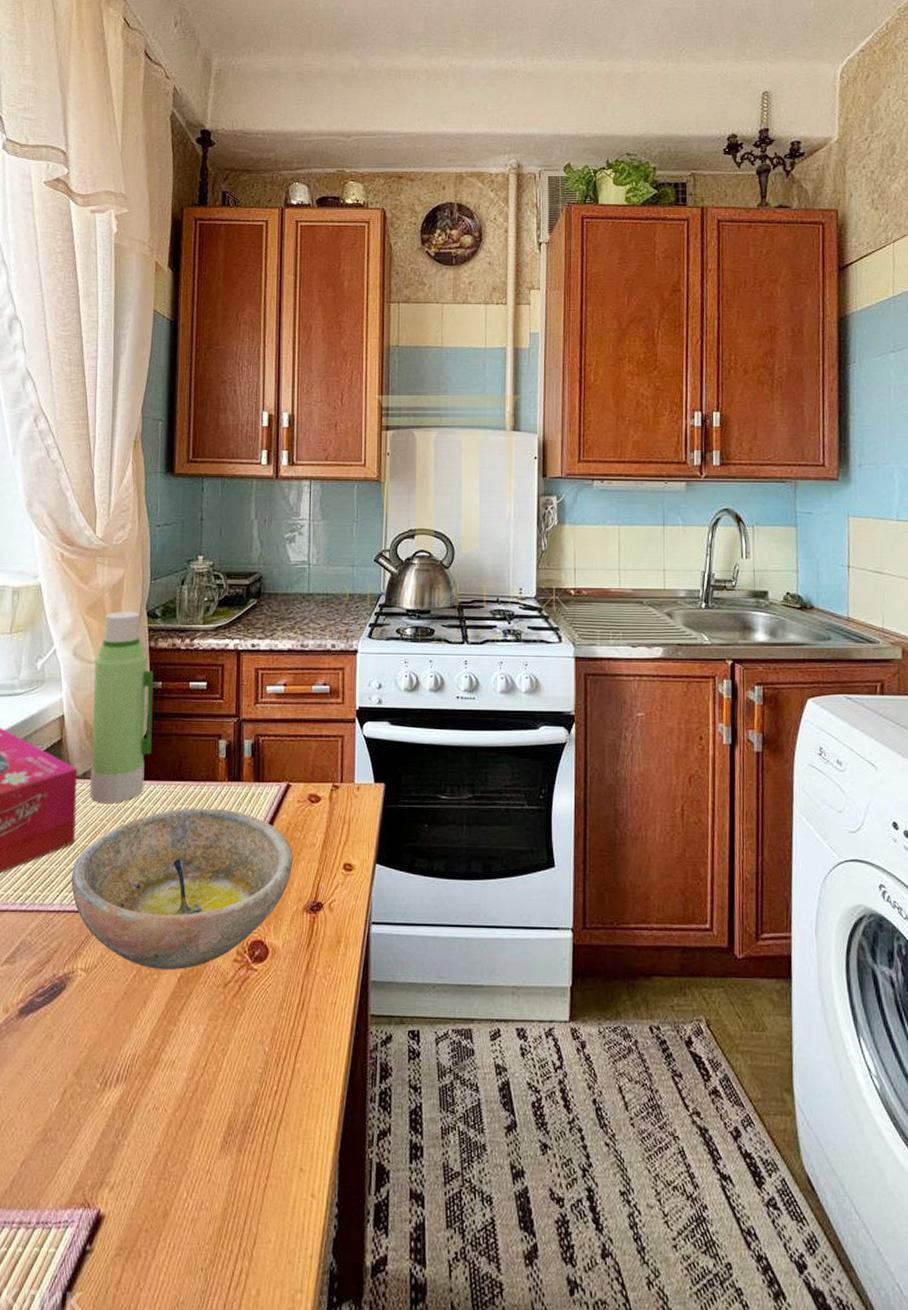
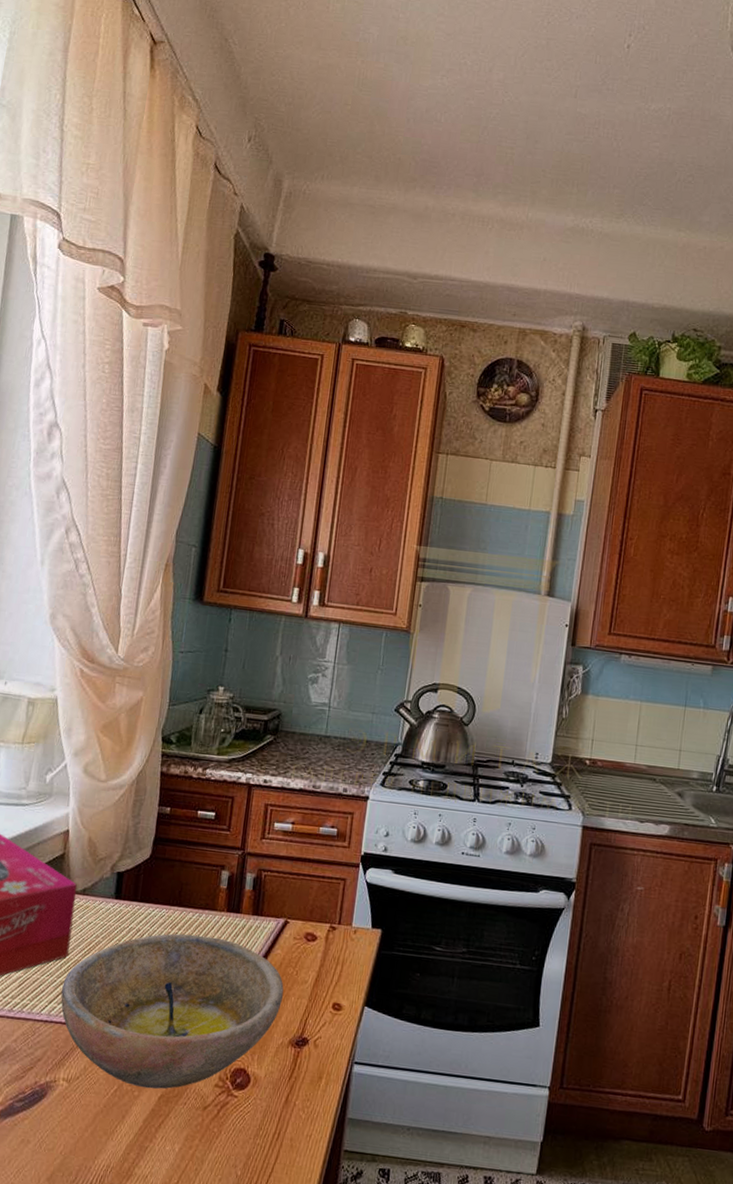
water bottle: present [89,612,154,803] -> none [87,733,163,922]

